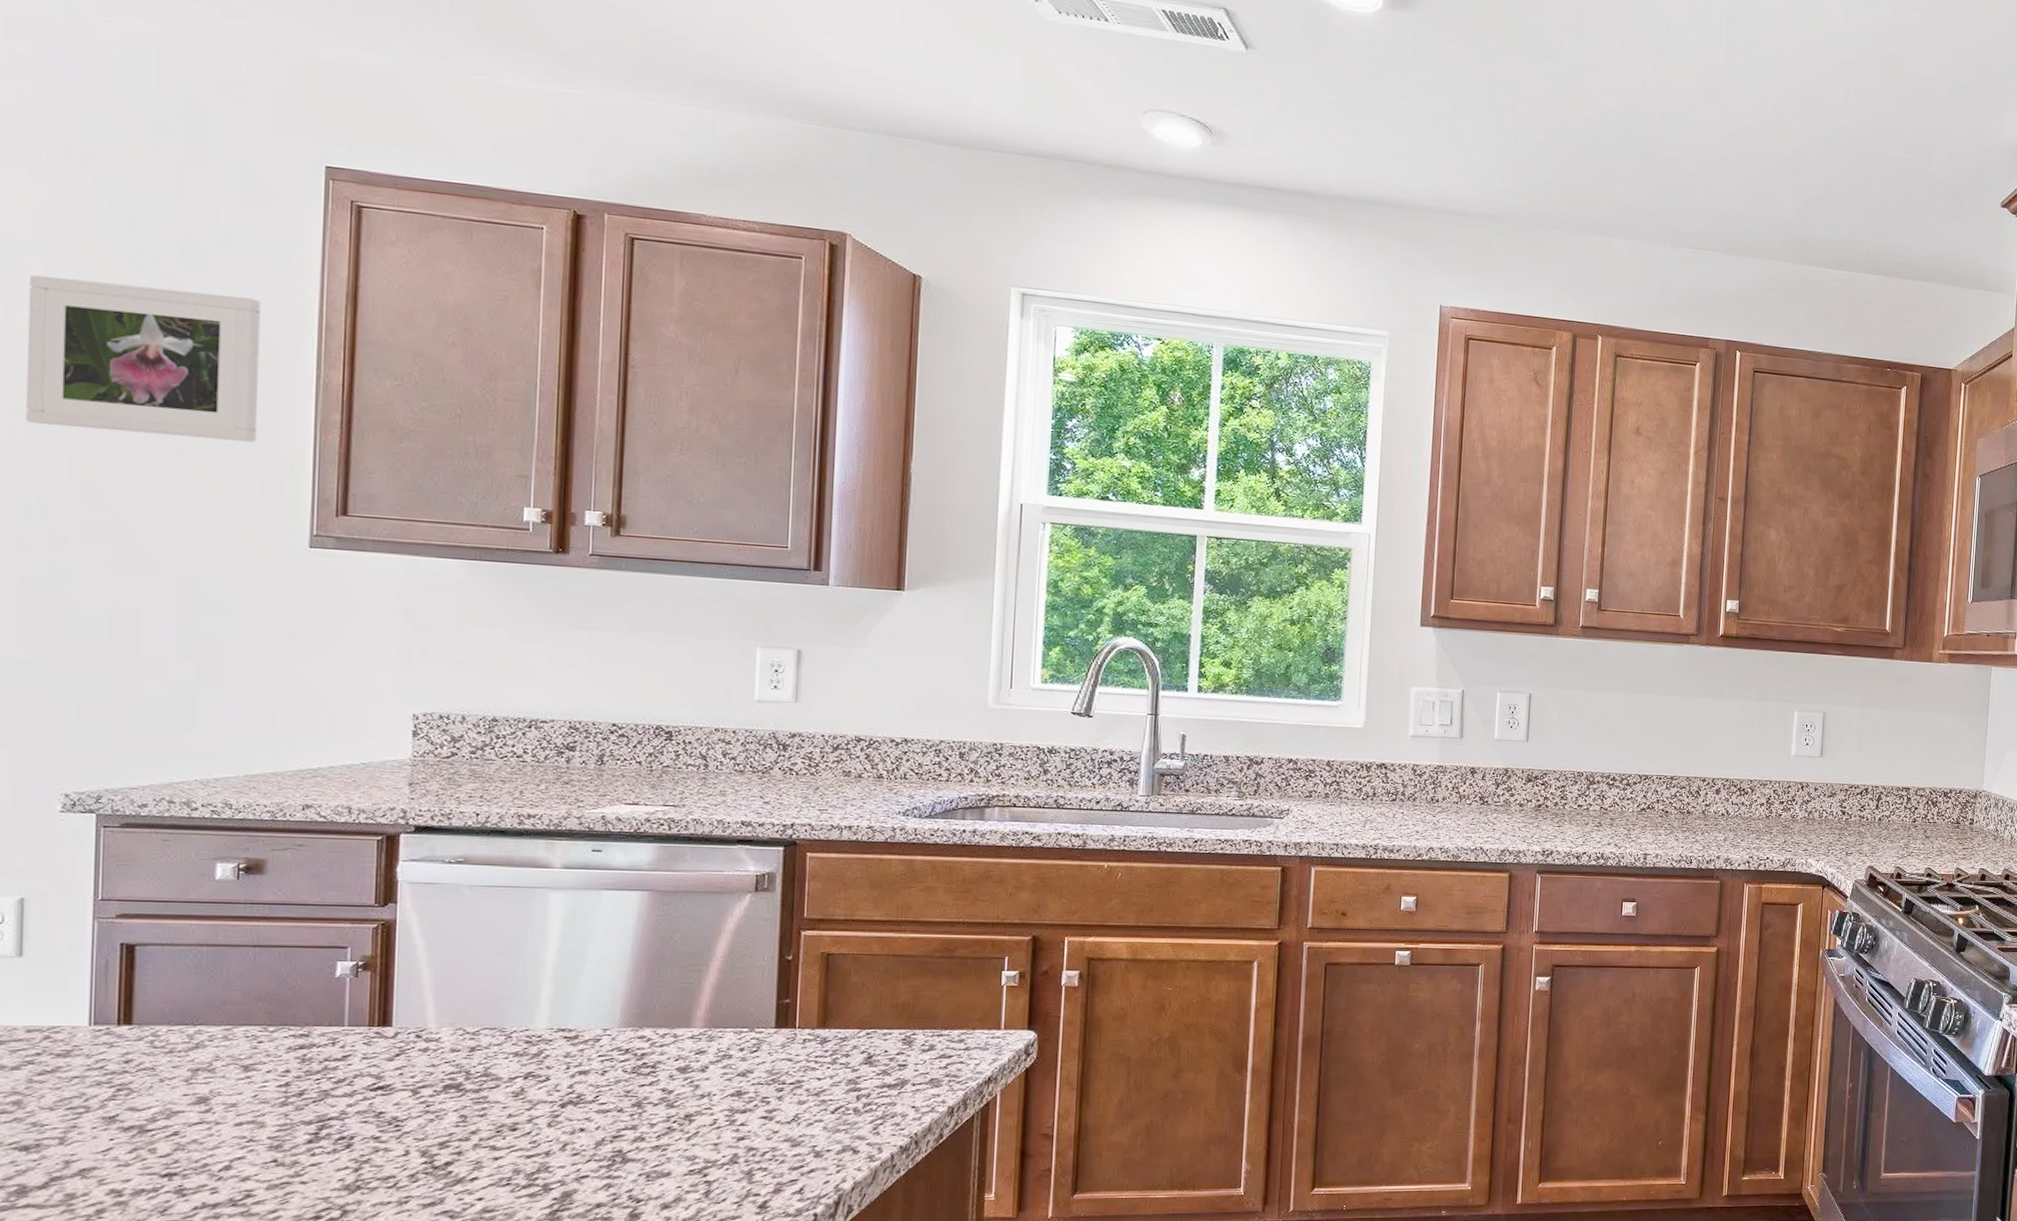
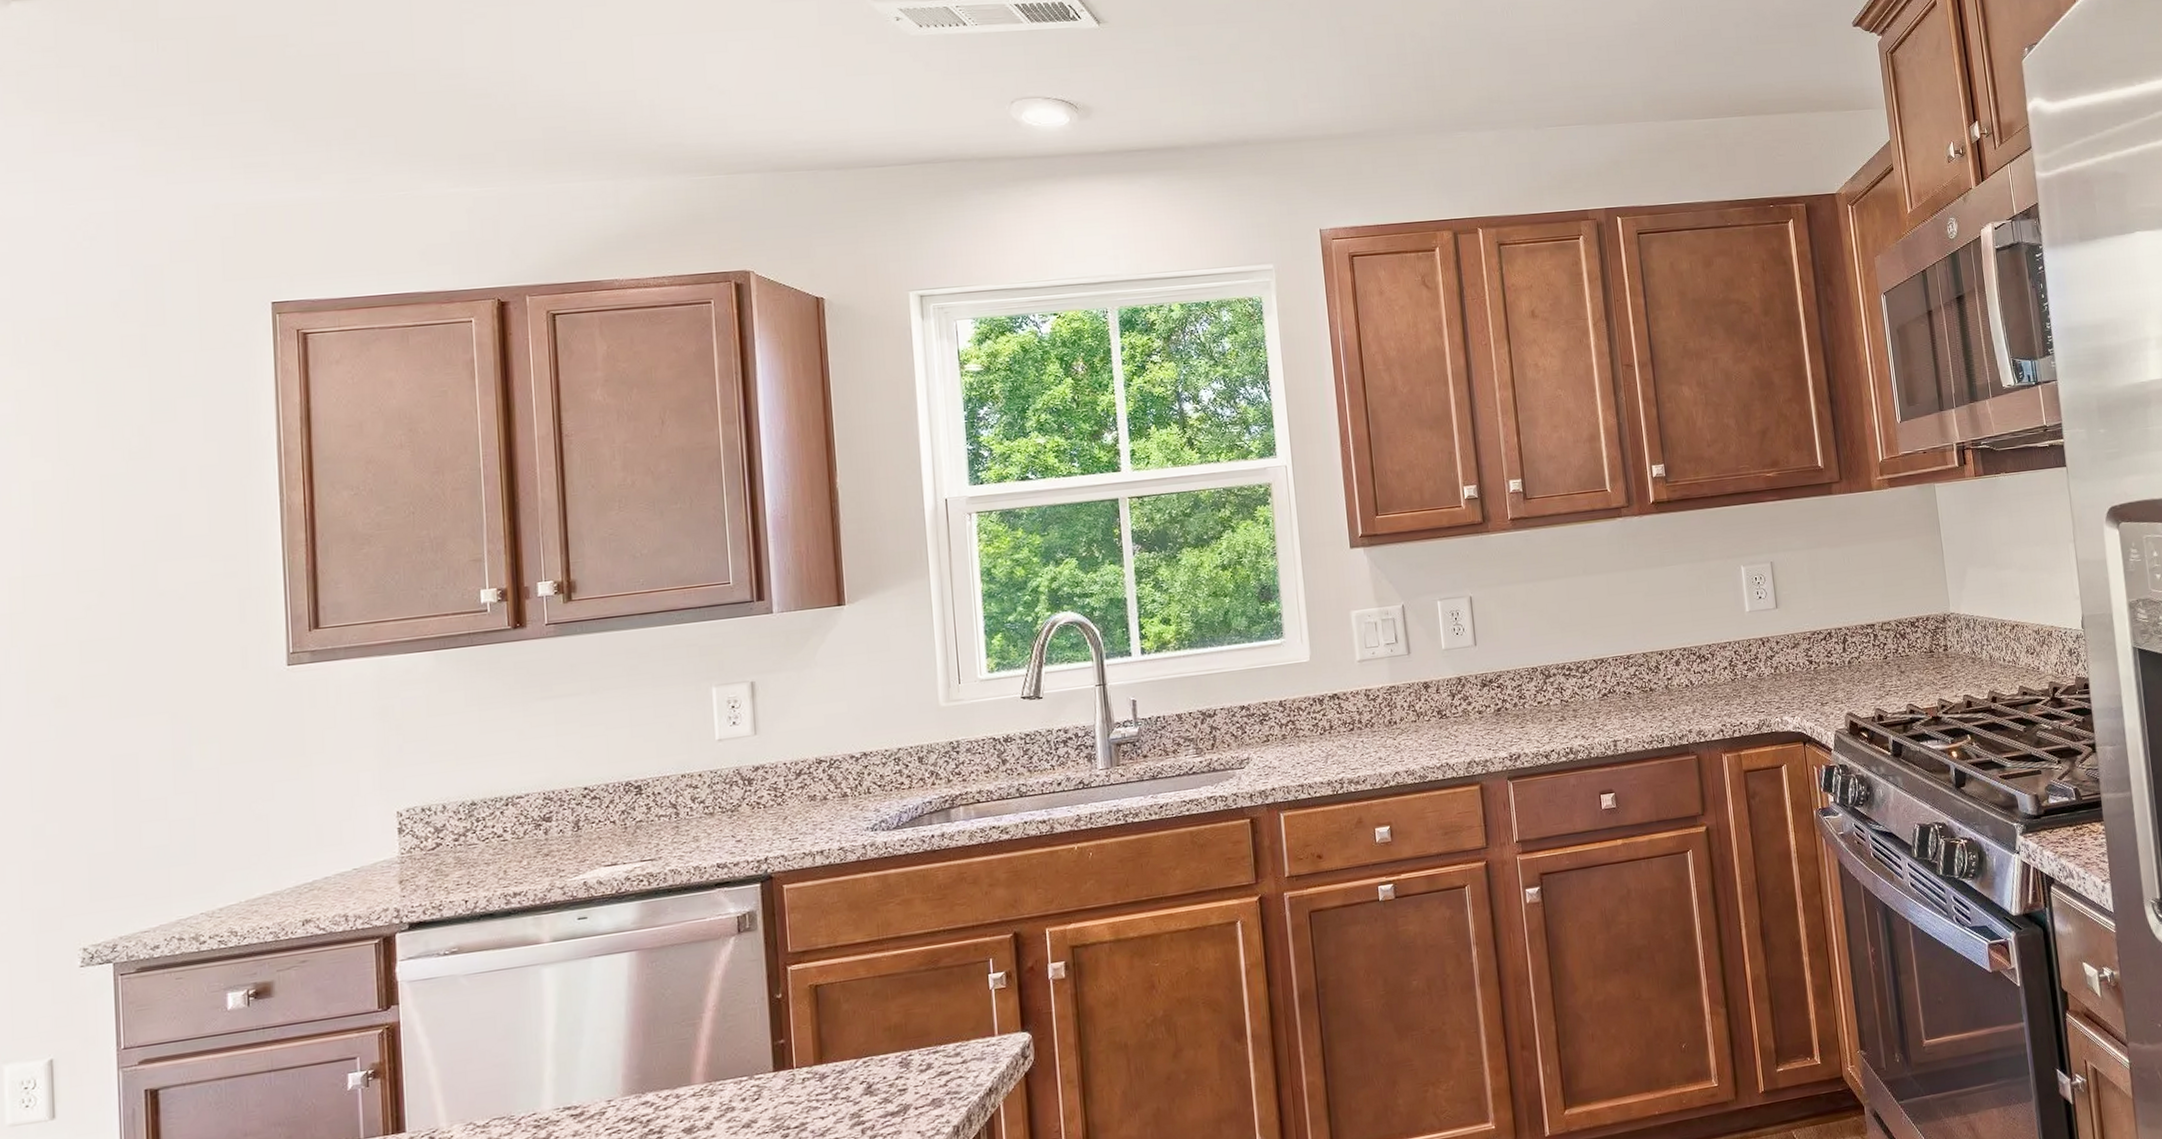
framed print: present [26,275,261,442] -> none [17,438,230,594]

